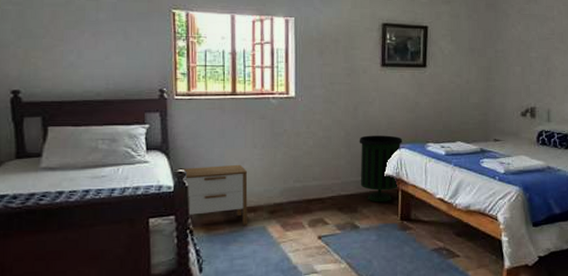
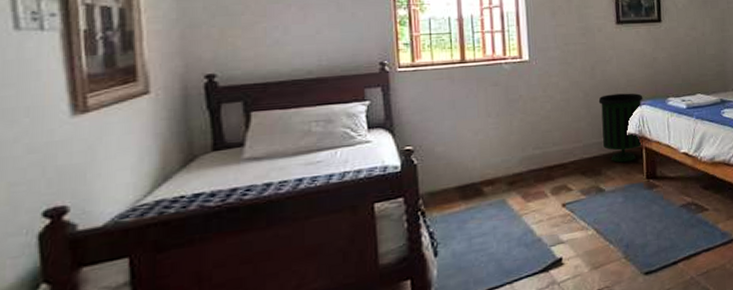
nightstand: present [182,164,248,225] -> none [409,135,485,200]

